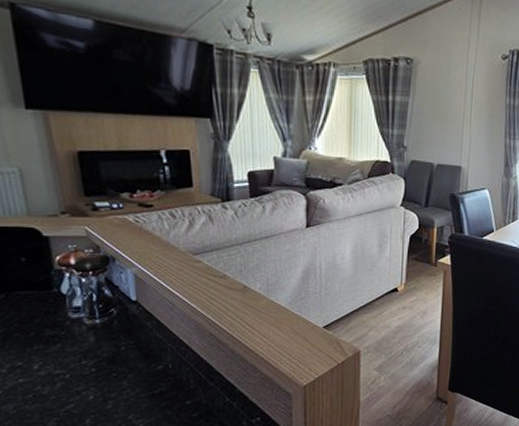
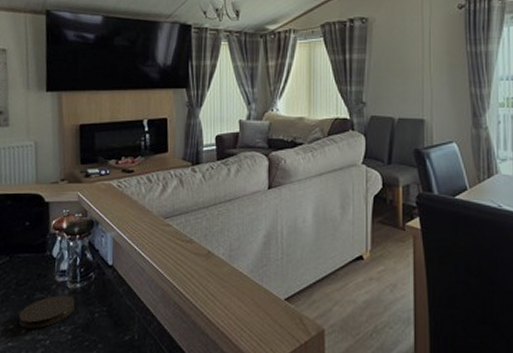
coaster: none [28,332,96,364] -> present [19,296,75,329]

